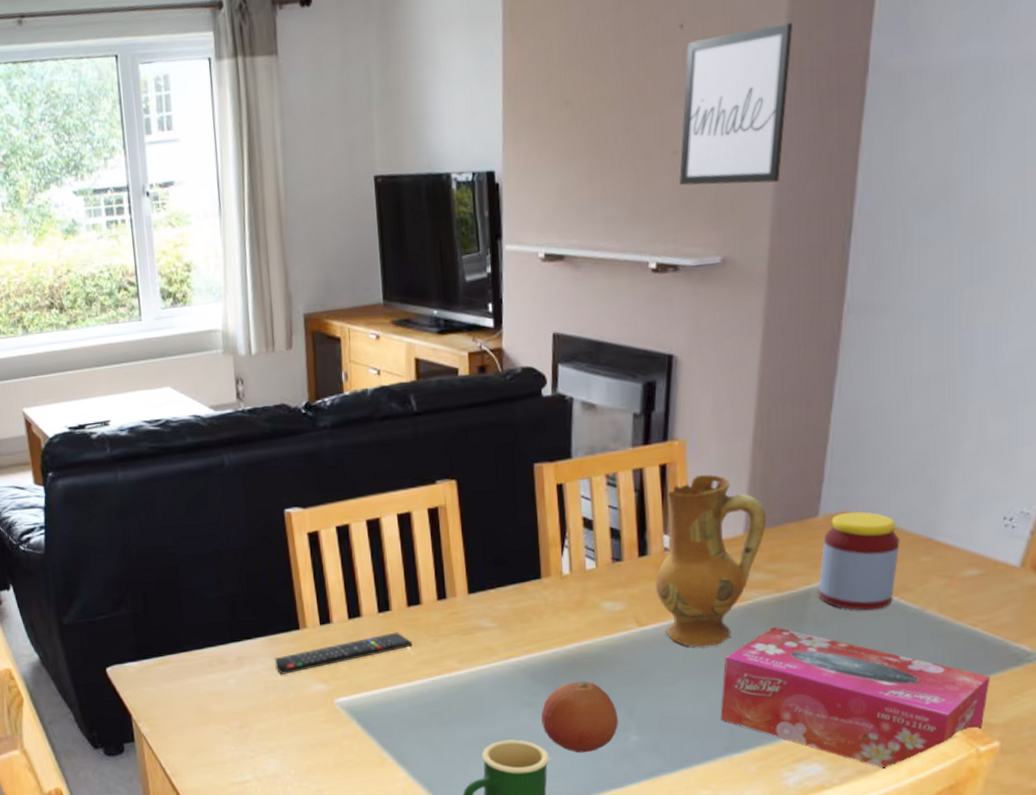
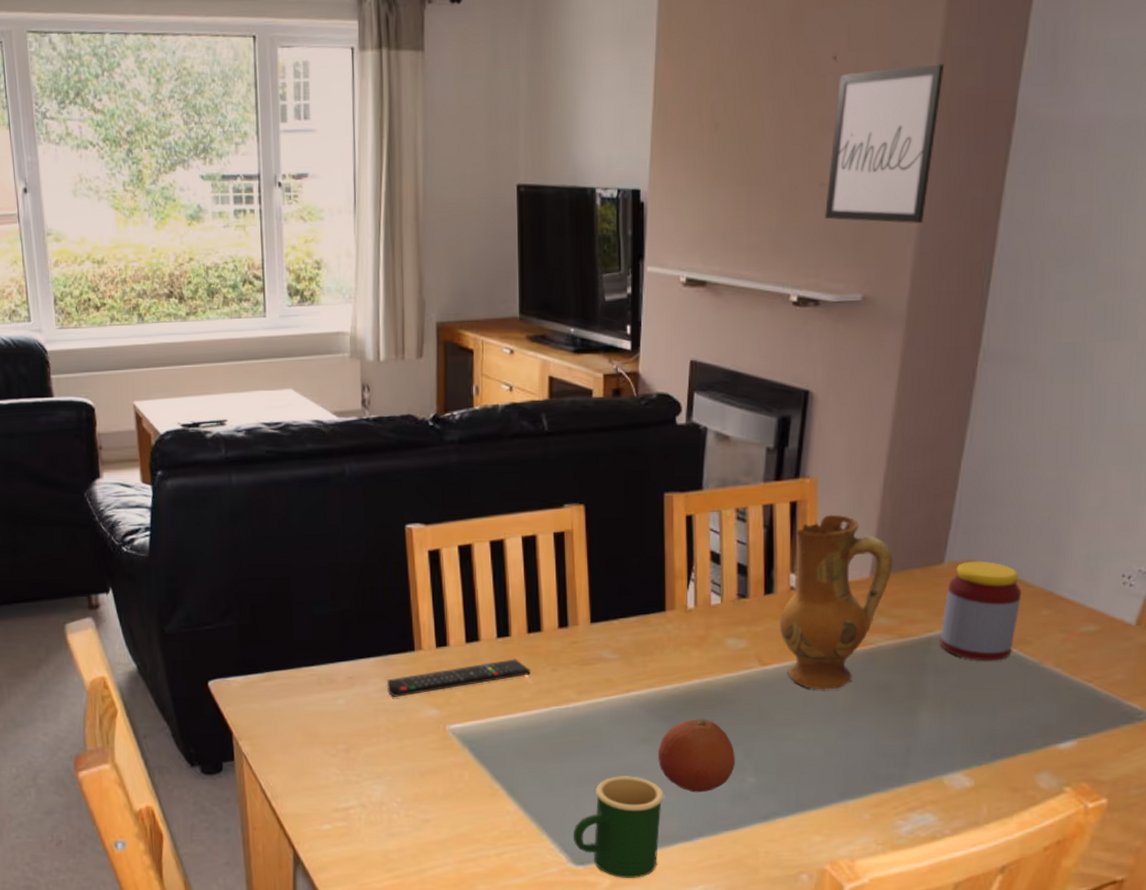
tissue box: present [720,626,990,770] -> none [837,672,1102,822]

